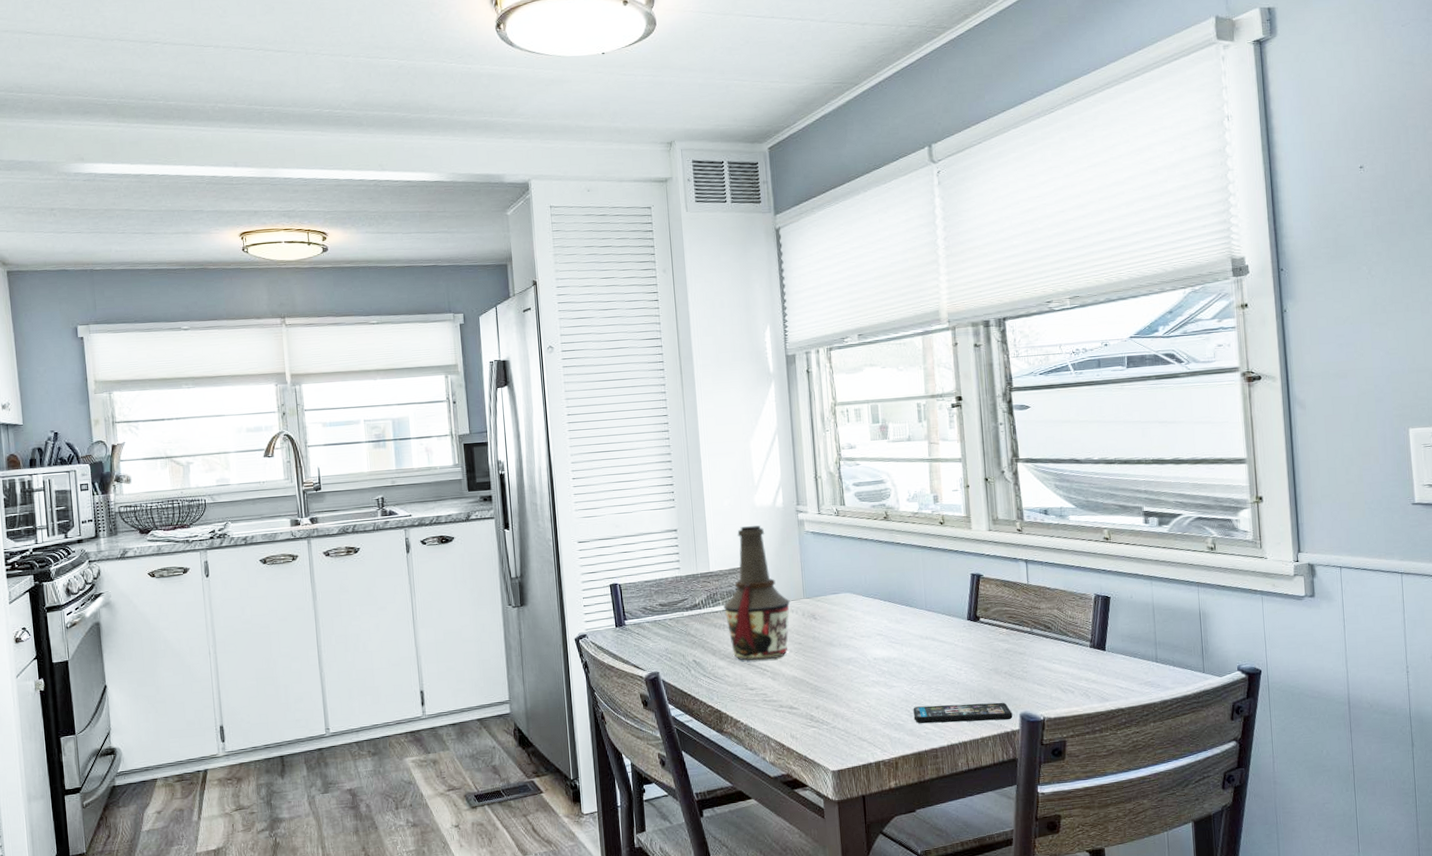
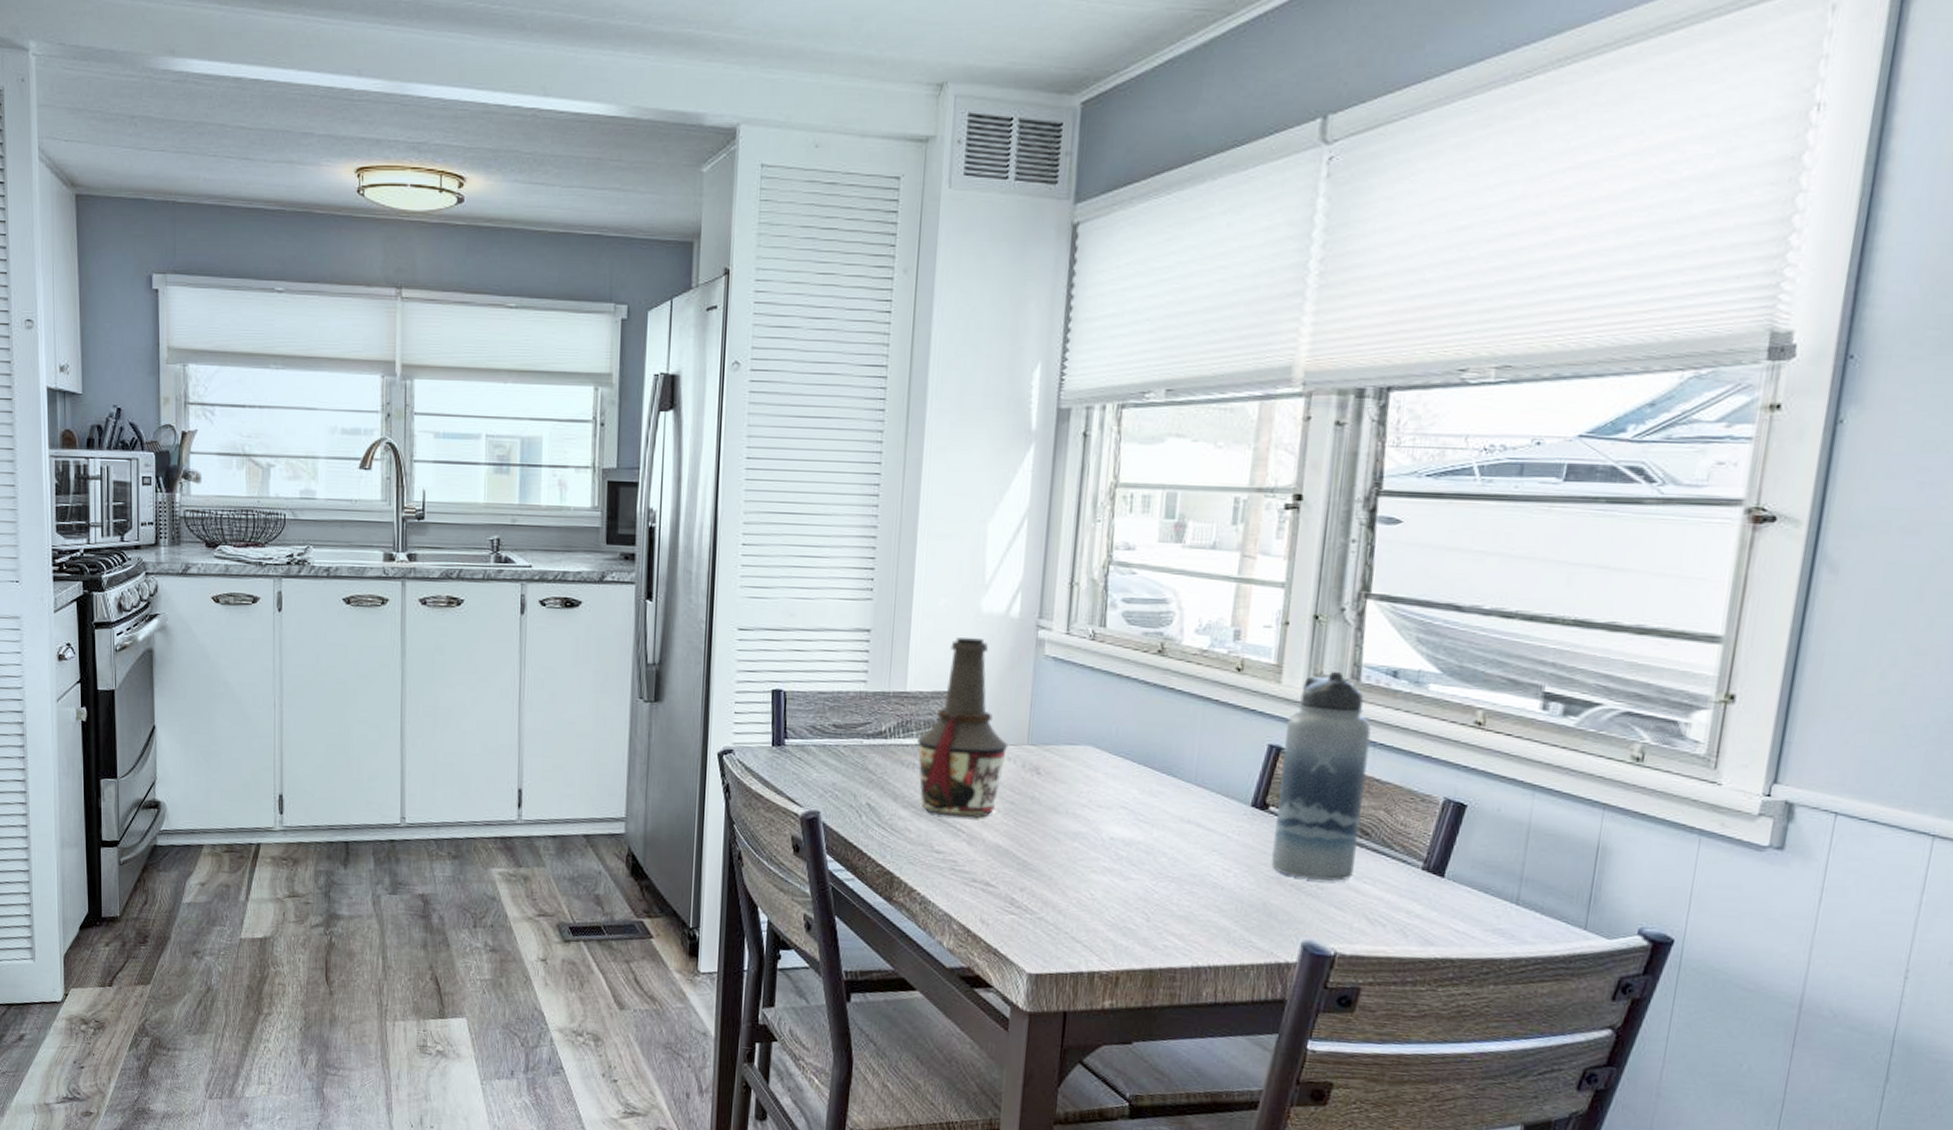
smartphone: present [913,702,1013,724] -> none [1151,910,1292,948]
water bottle: none [981,515,1045,667] -> present [1270,671,1371,881]

